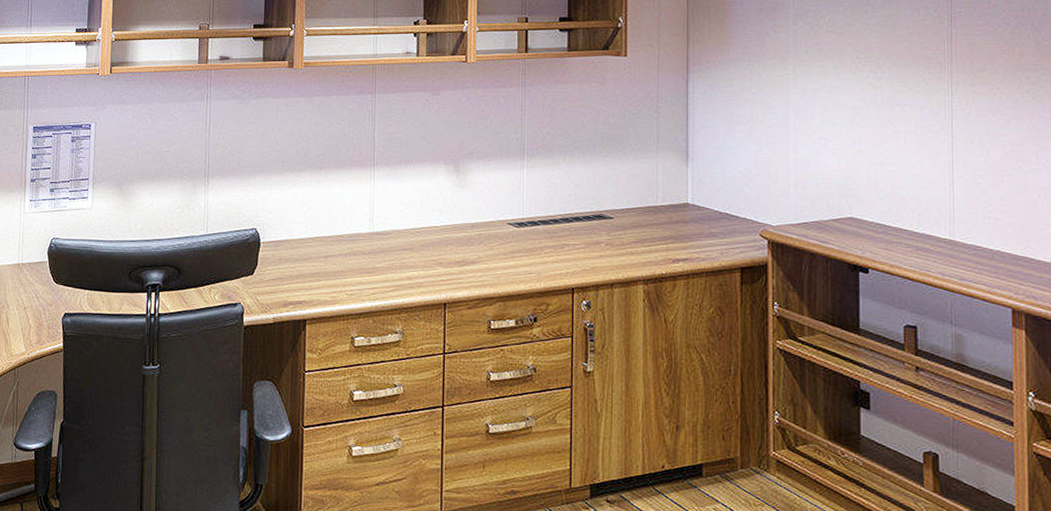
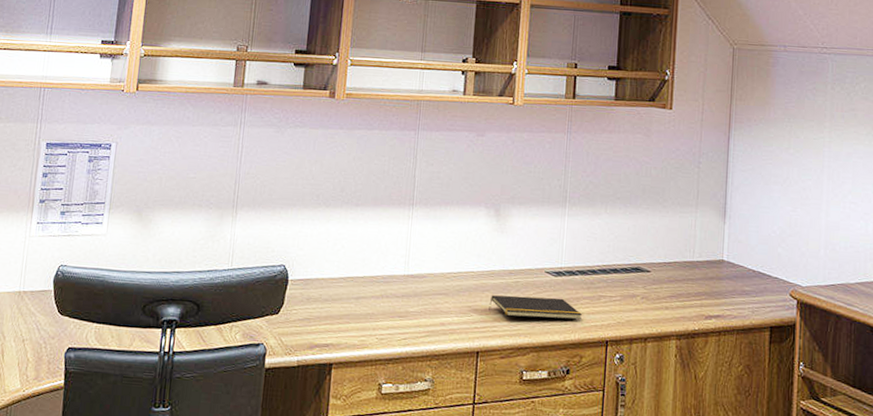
notepad: none [453,248,546,269] -> present [489,295,582,320]

